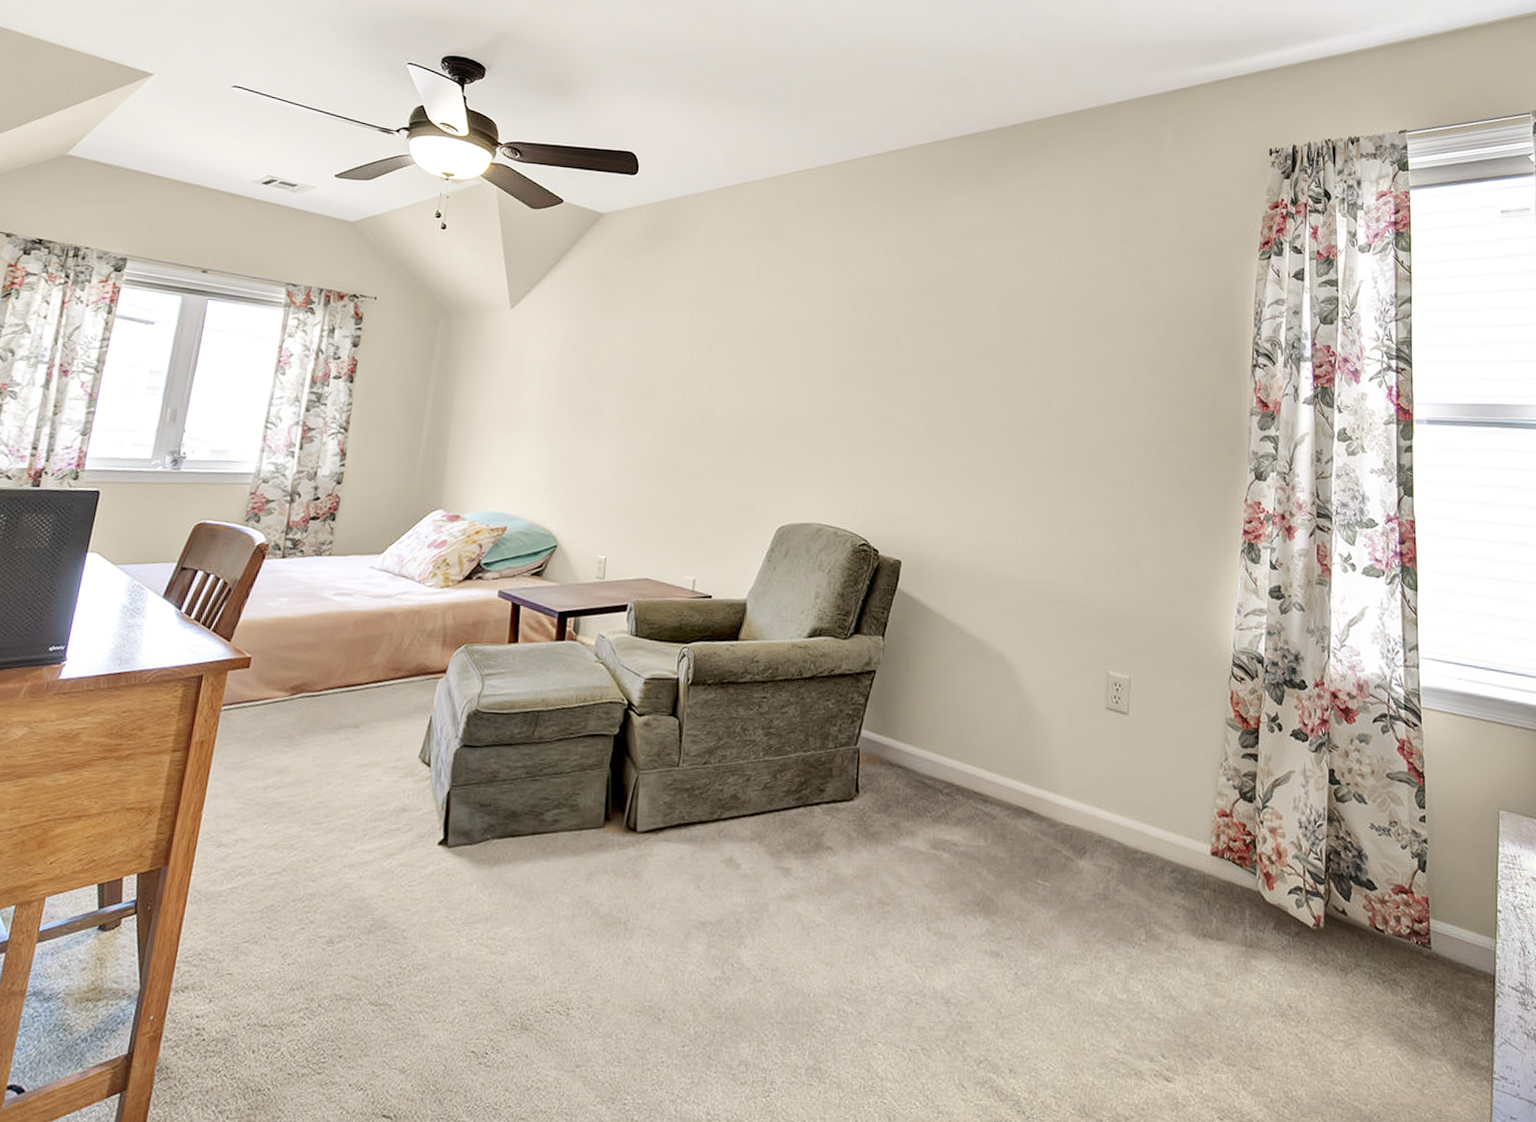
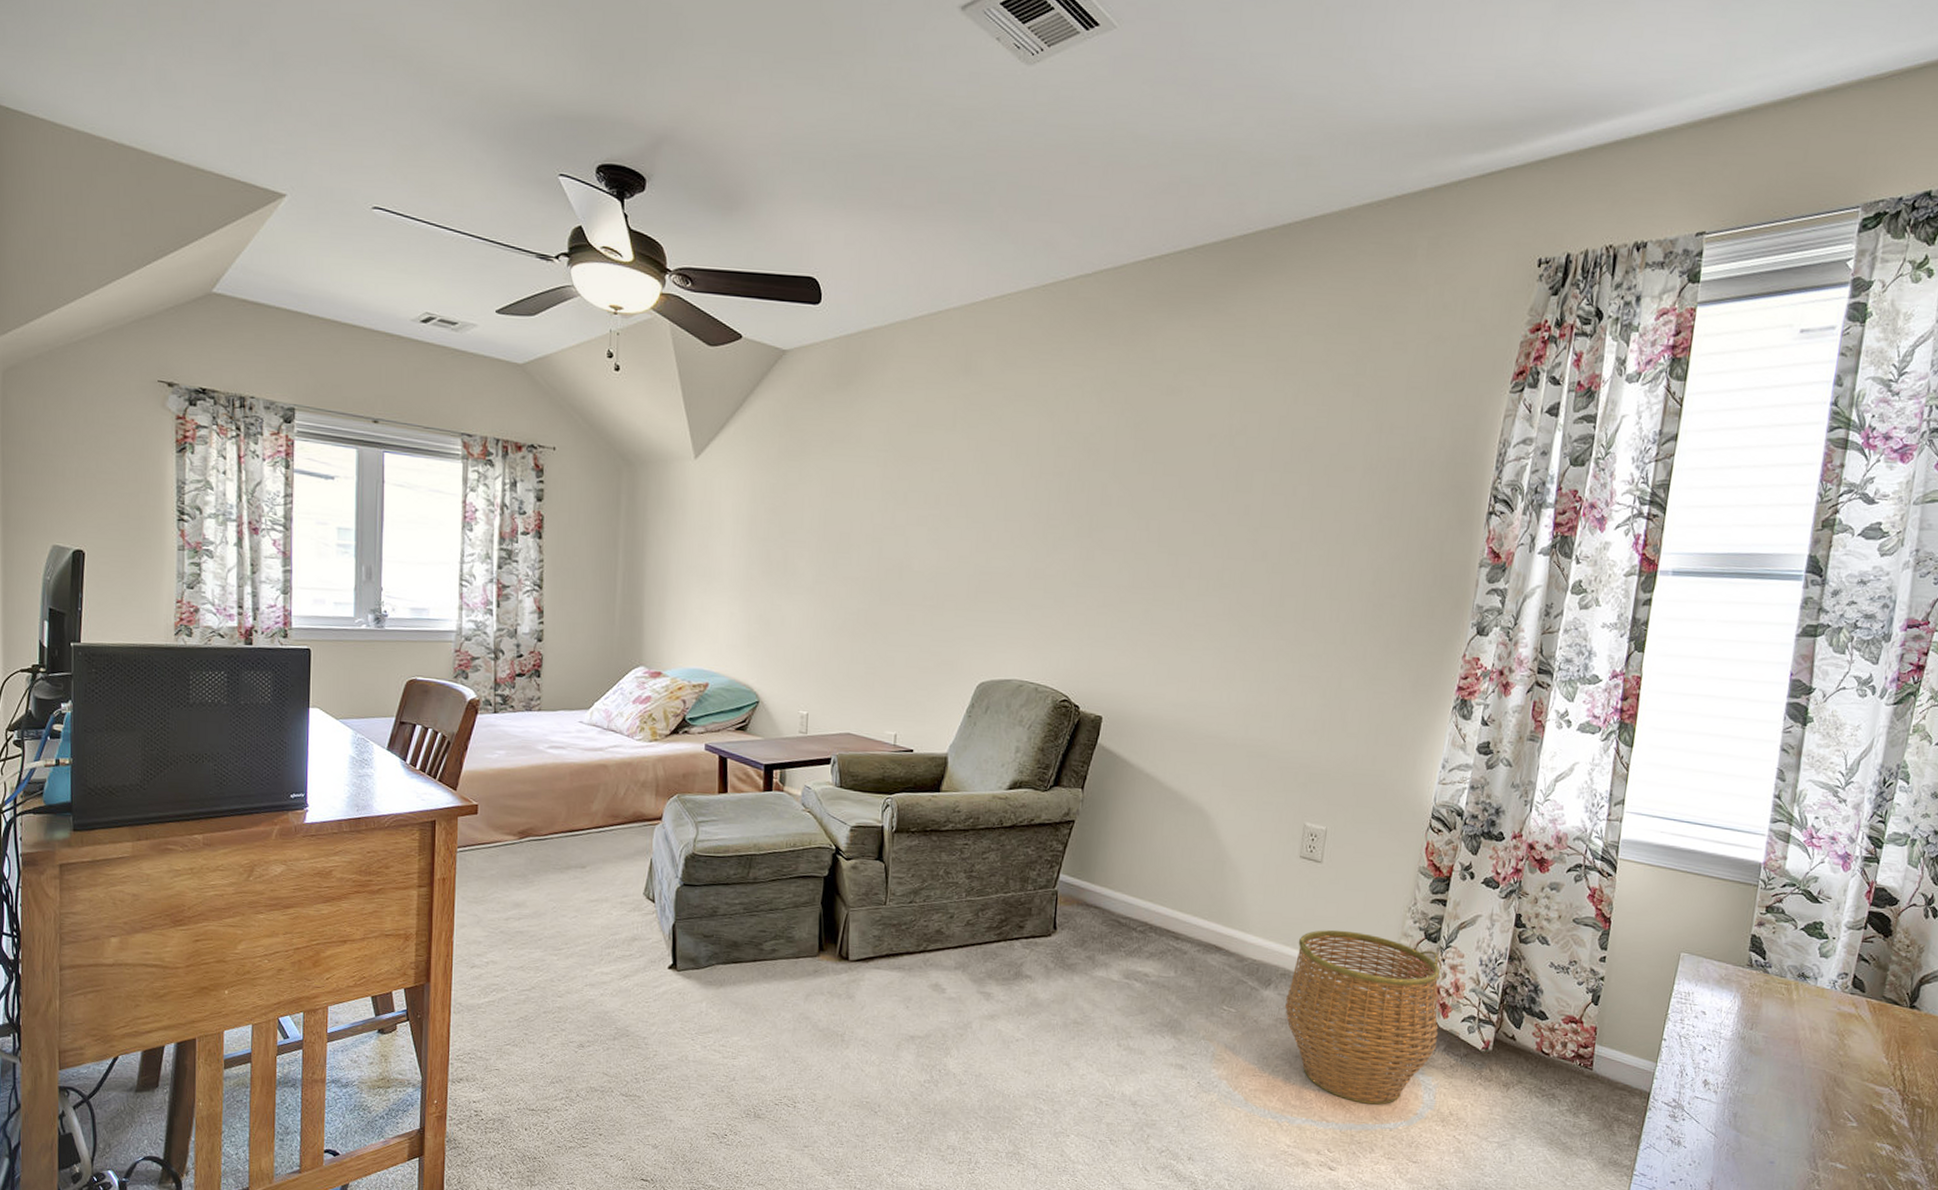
basket: none [1103,789,1265,997] -> present [1285,929,1441,1105]

